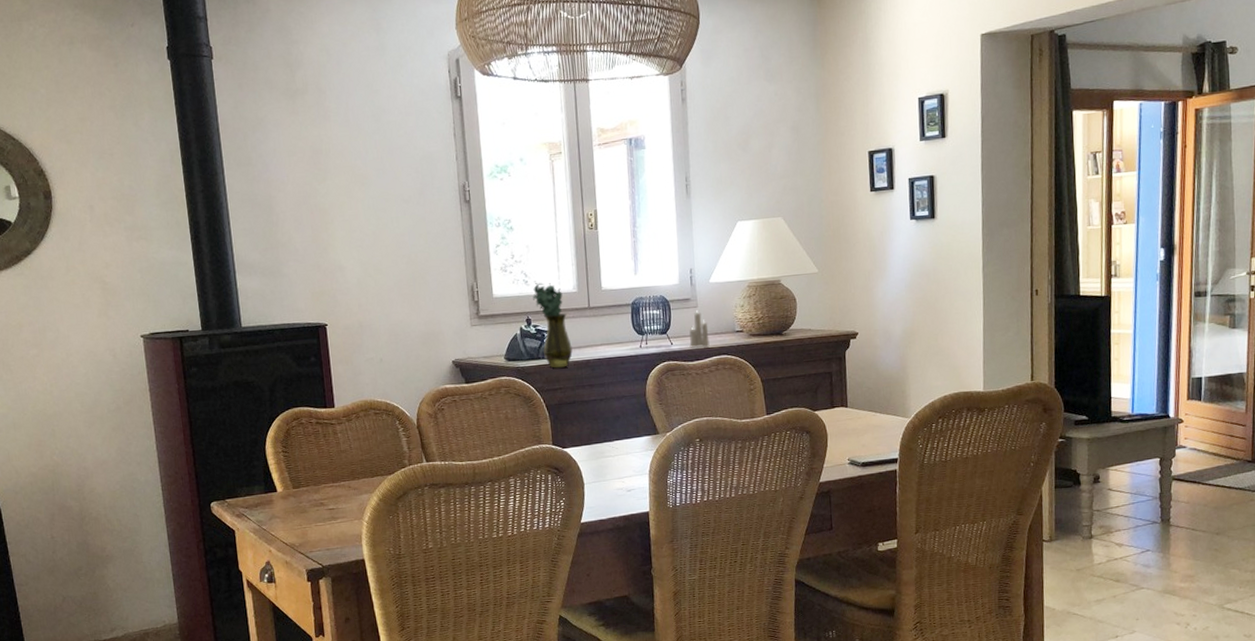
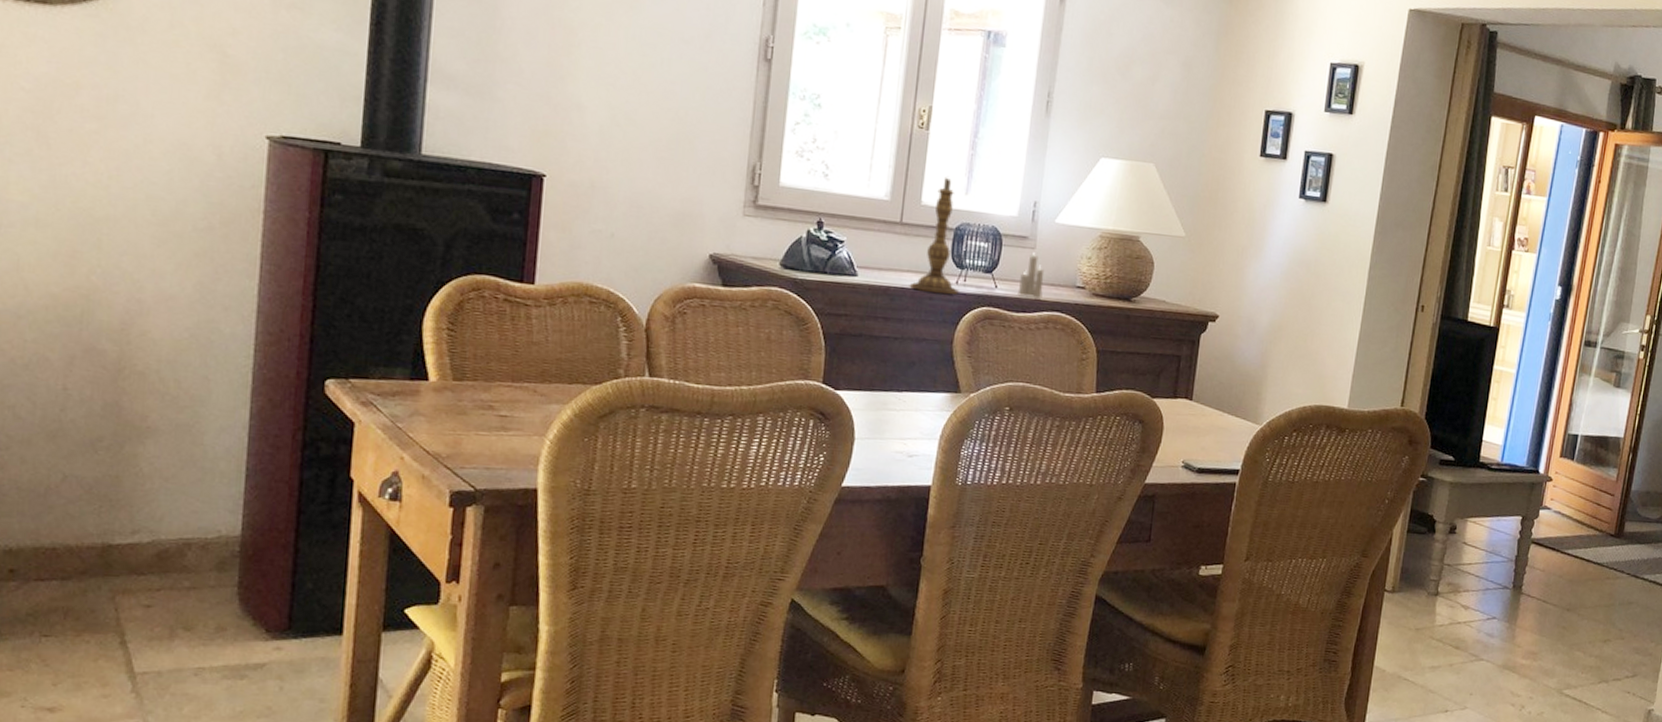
vase: present [533,281,573,368] -> none [831,176,871,290]
candlestick: none [604,263,643,359] -> present [909,177,959,295]

